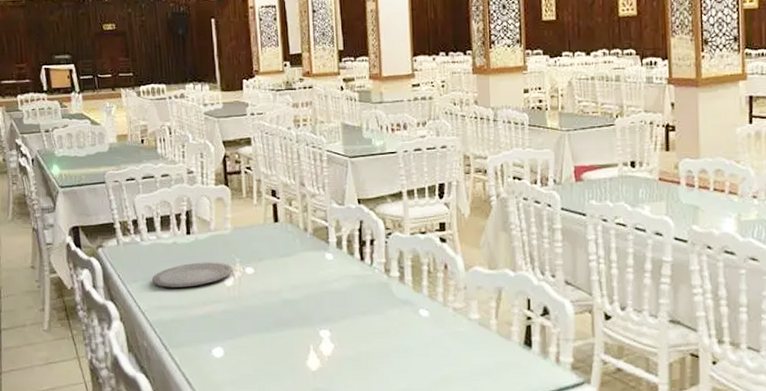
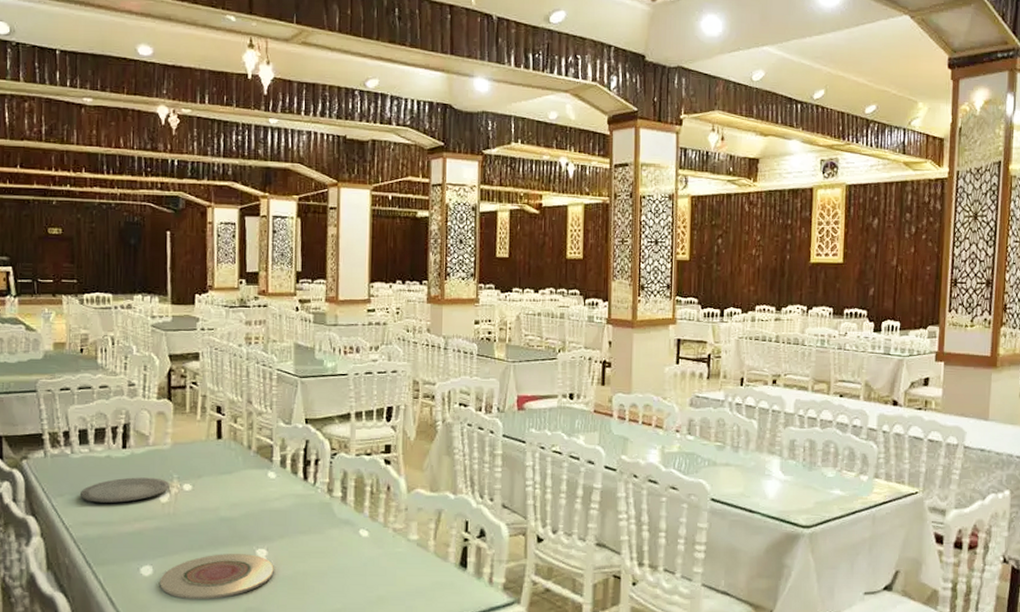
plate: none [231,335,338,380] -> present [160,554,274,599]

